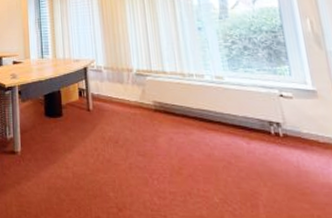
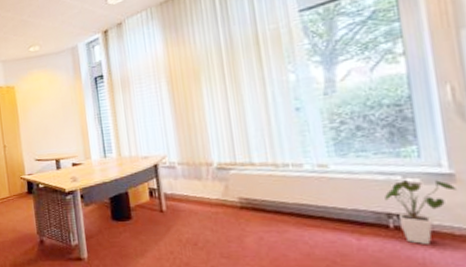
house plant: none [266,94,318,151] -> present [385,180,456,245]

